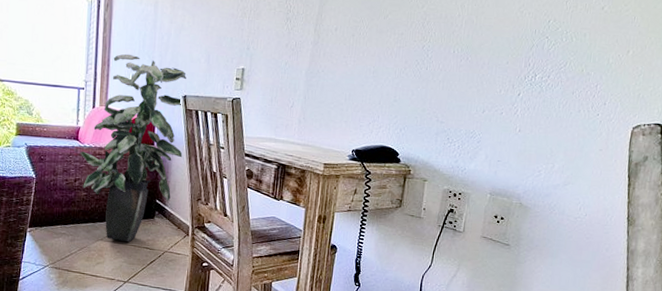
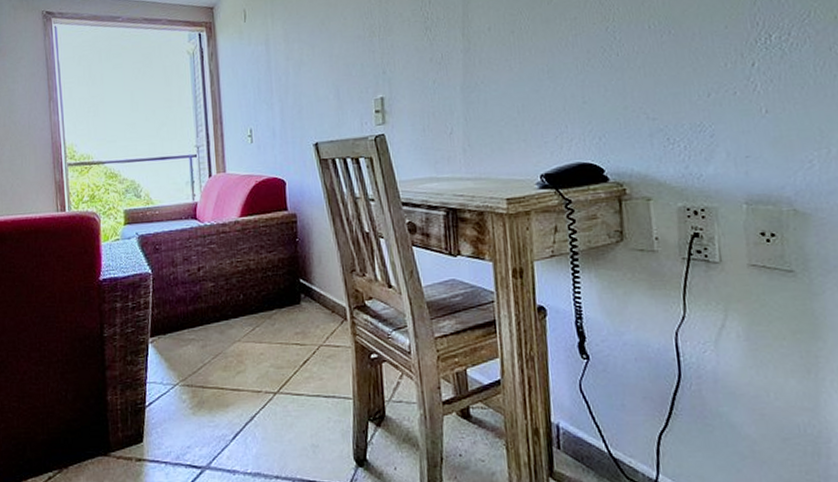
indoor plant: present [80,54,187,242] -> none [200,105,324,339]

